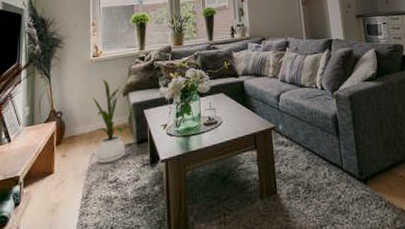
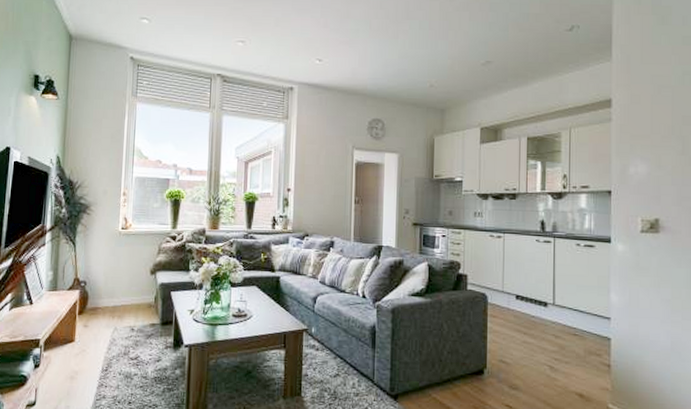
house plant: present [92,79,129,164] -> none [117,254,157,340]

